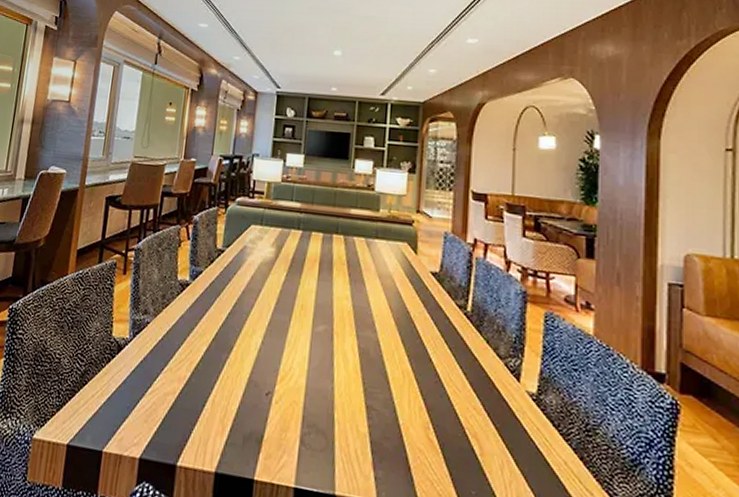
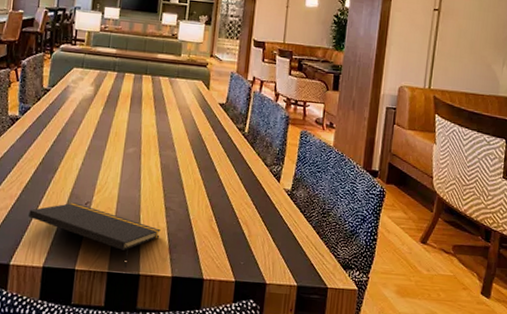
notepad: none [199,391,361,485] -> present [29,202,161,268]

